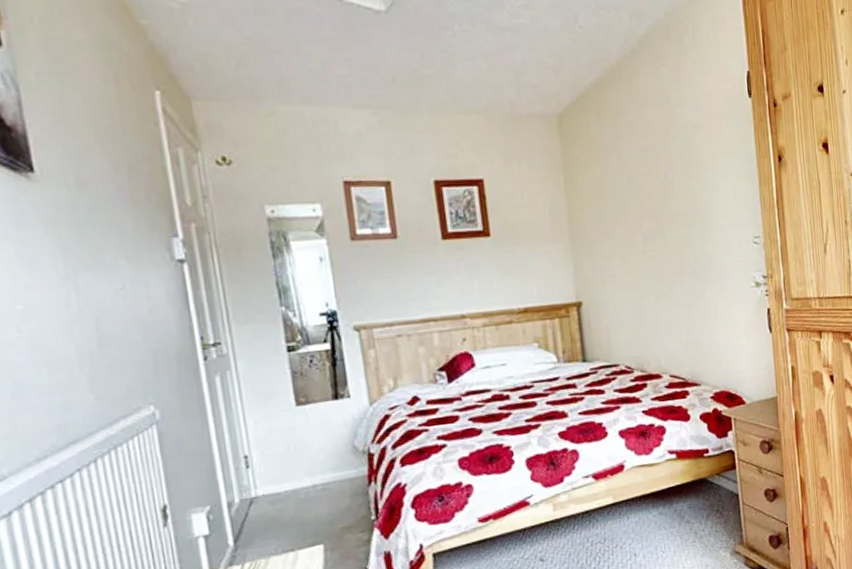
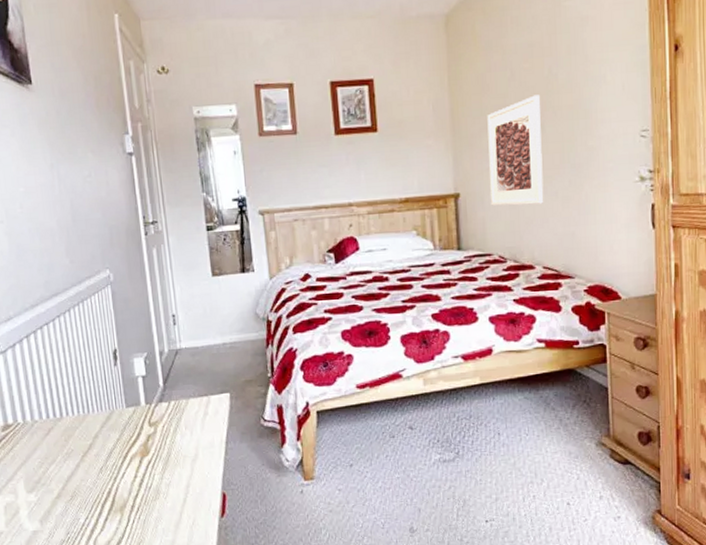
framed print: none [606,200,667,314] -> present [487,95,544,206]

